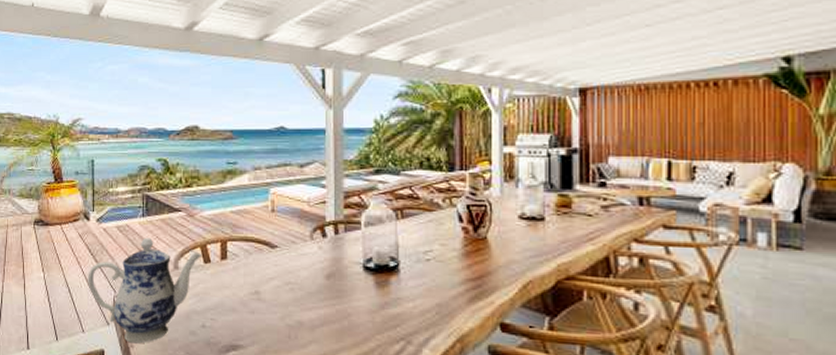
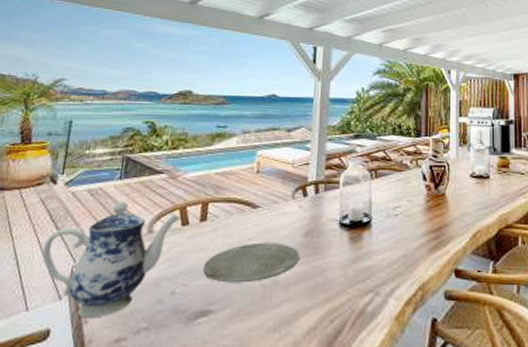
plate: none [228,282,322,322] -> present [202,242,299,283]

